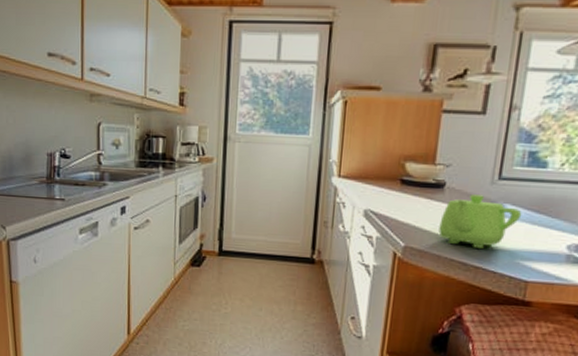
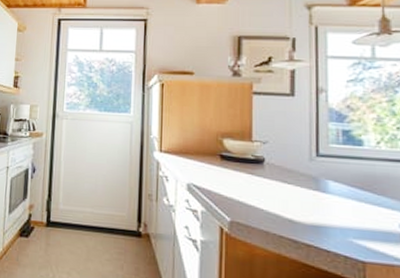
teapot: present [438,194,522,249] -> none [263,170,346,225]

